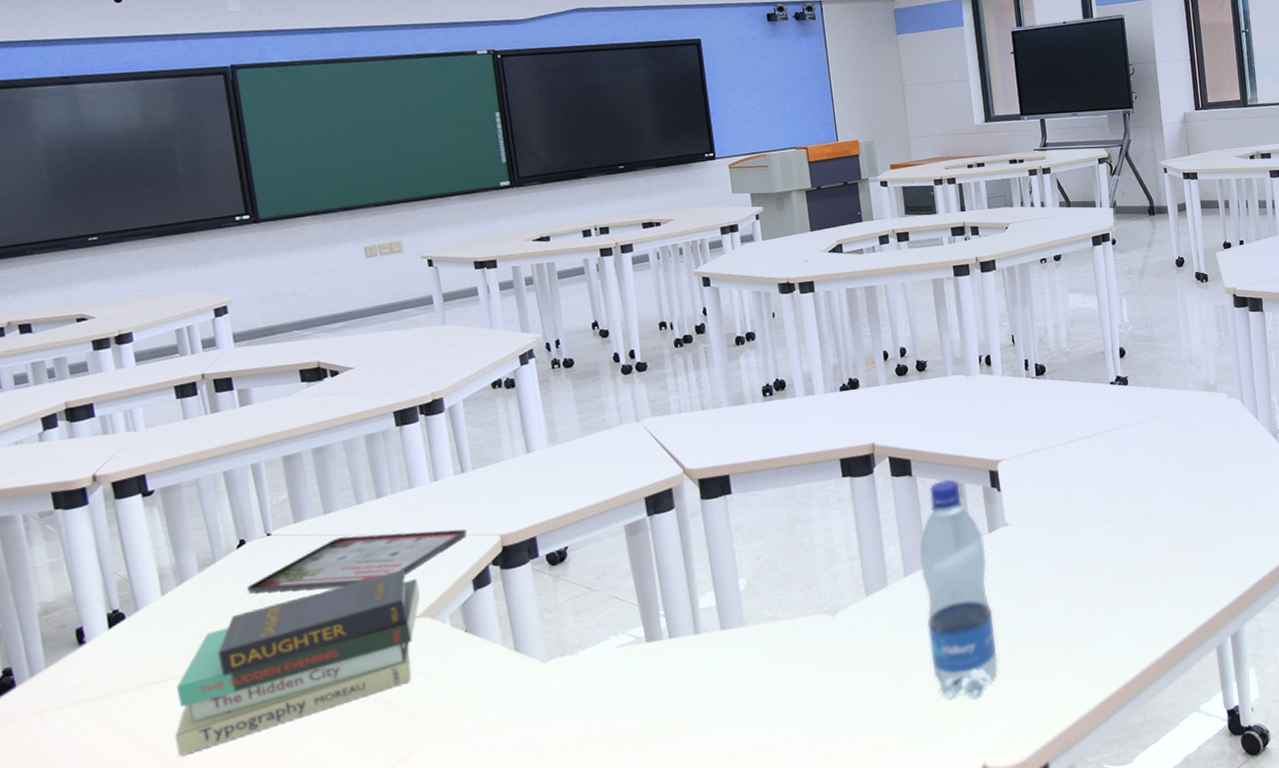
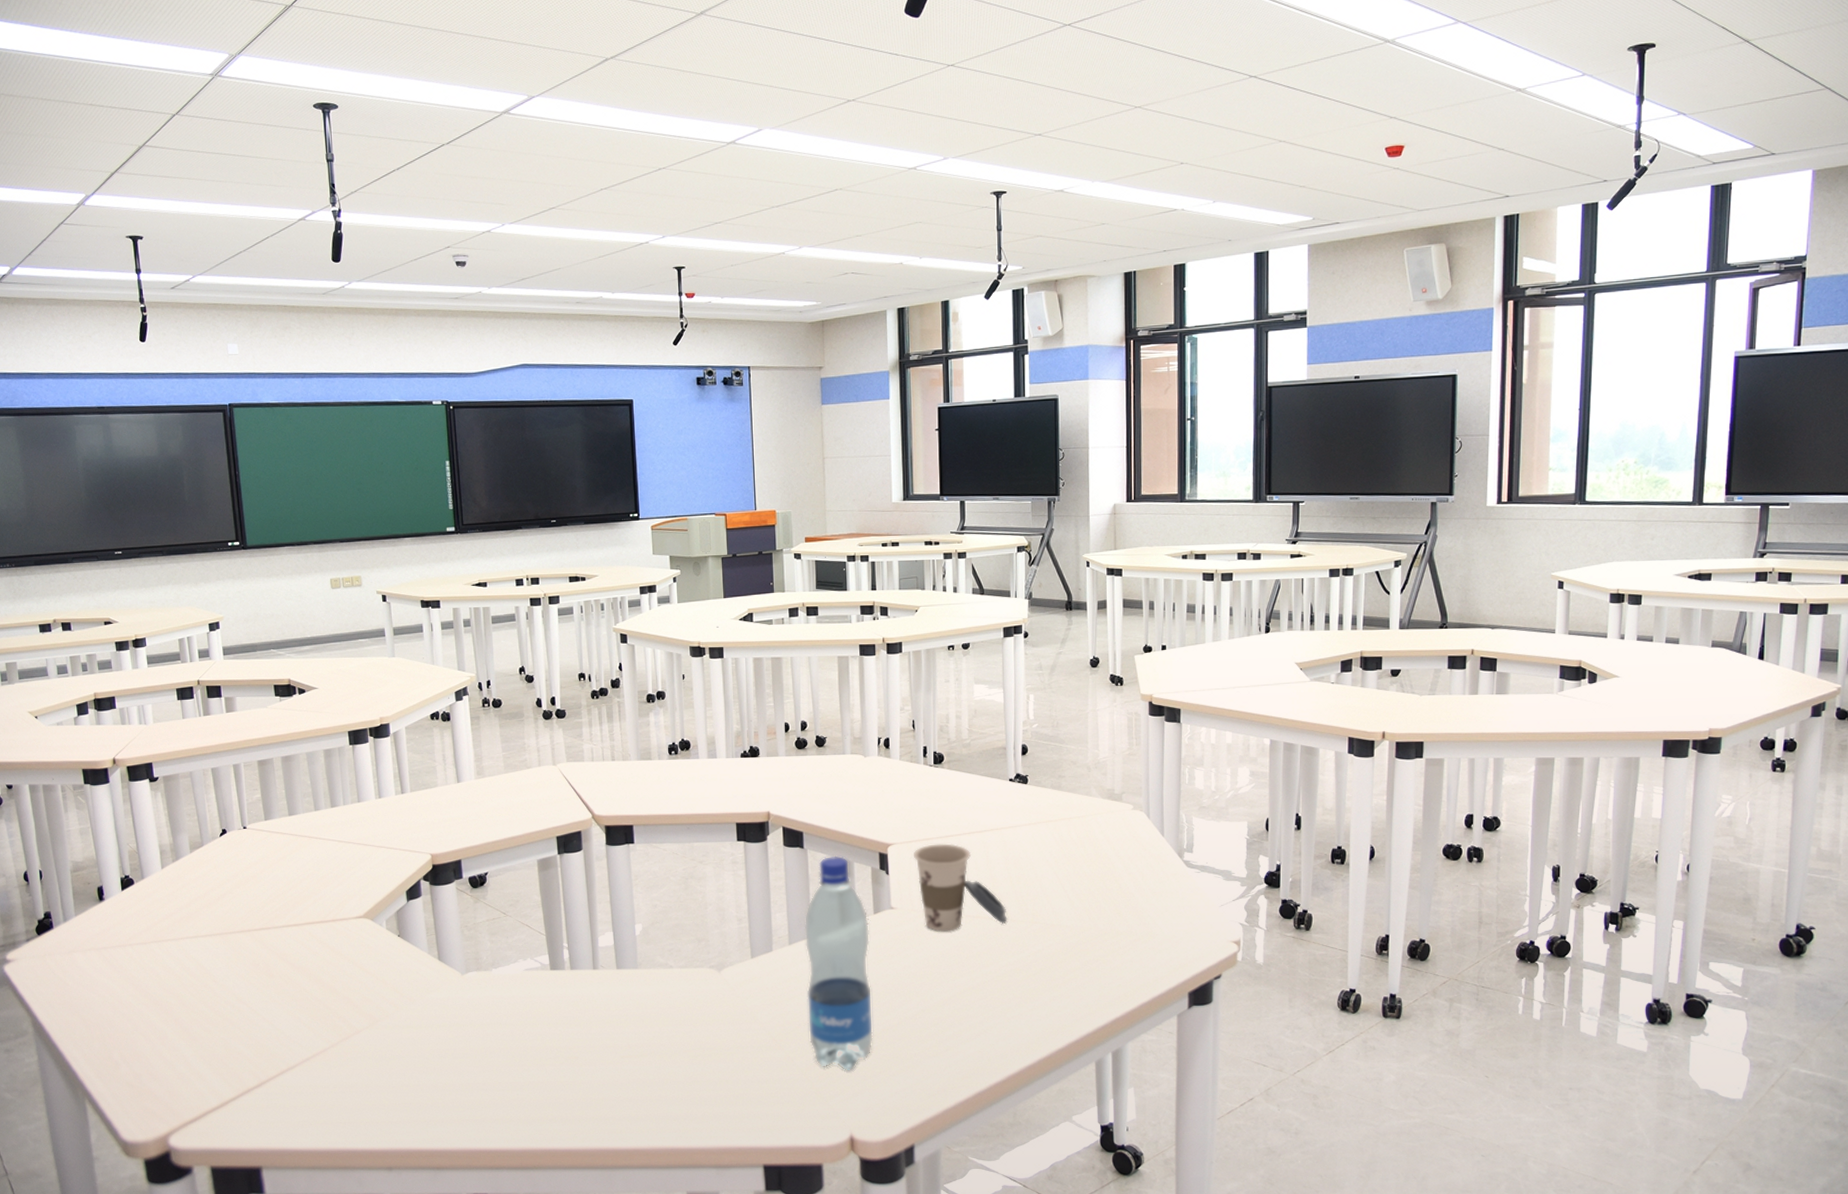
books: present [175,570,420,756] -> none [168,874,363,1007]
tablet: present [248,529,468,593] -> none [227,838,404,882]
cup: none [1024,452,1121,542] -> present [914,843,1008,932]

